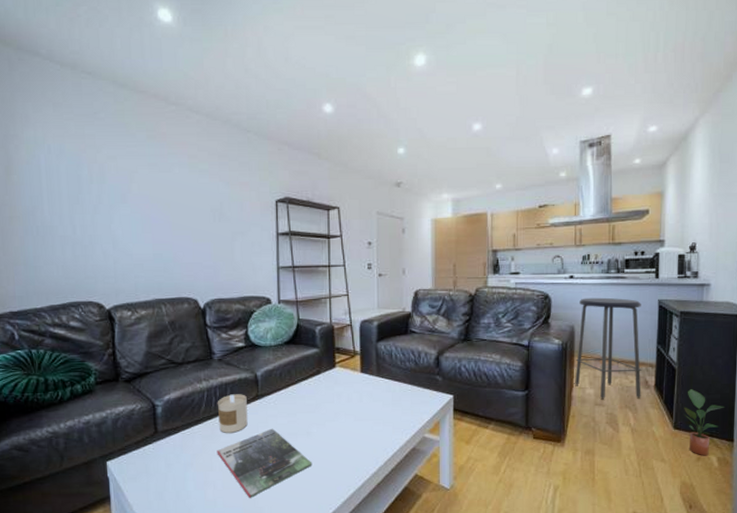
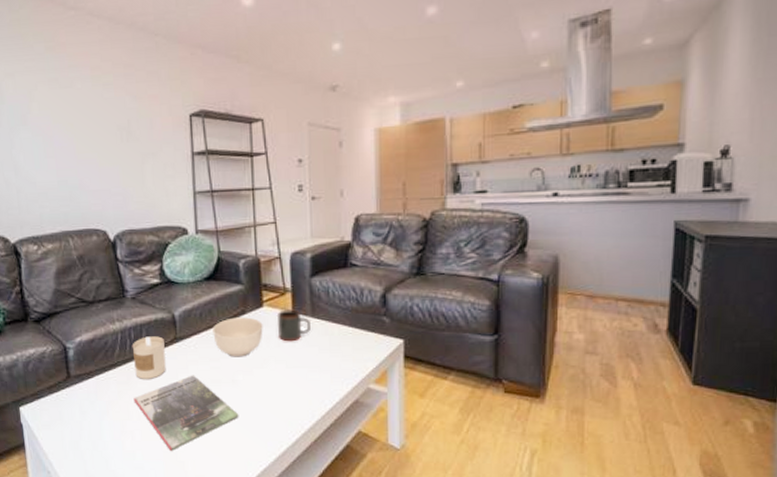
bowl: none [291,376,335,412] -> present [213,317,263,357]
mug: none [347,370,376,398] -> present [276,309,311,342]
bar stool: present [575,297,642,400] -> none [559,219,650,347]
potted plant: present [684,389,724,456] -> none [707,335,765,420]

